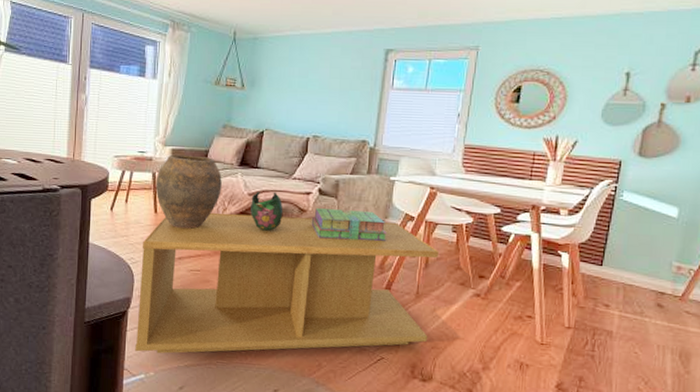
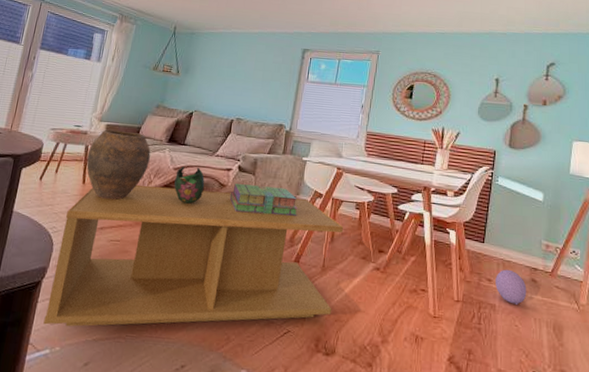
ball: none [613,293,651,331] -> present [495,269,527,305]

